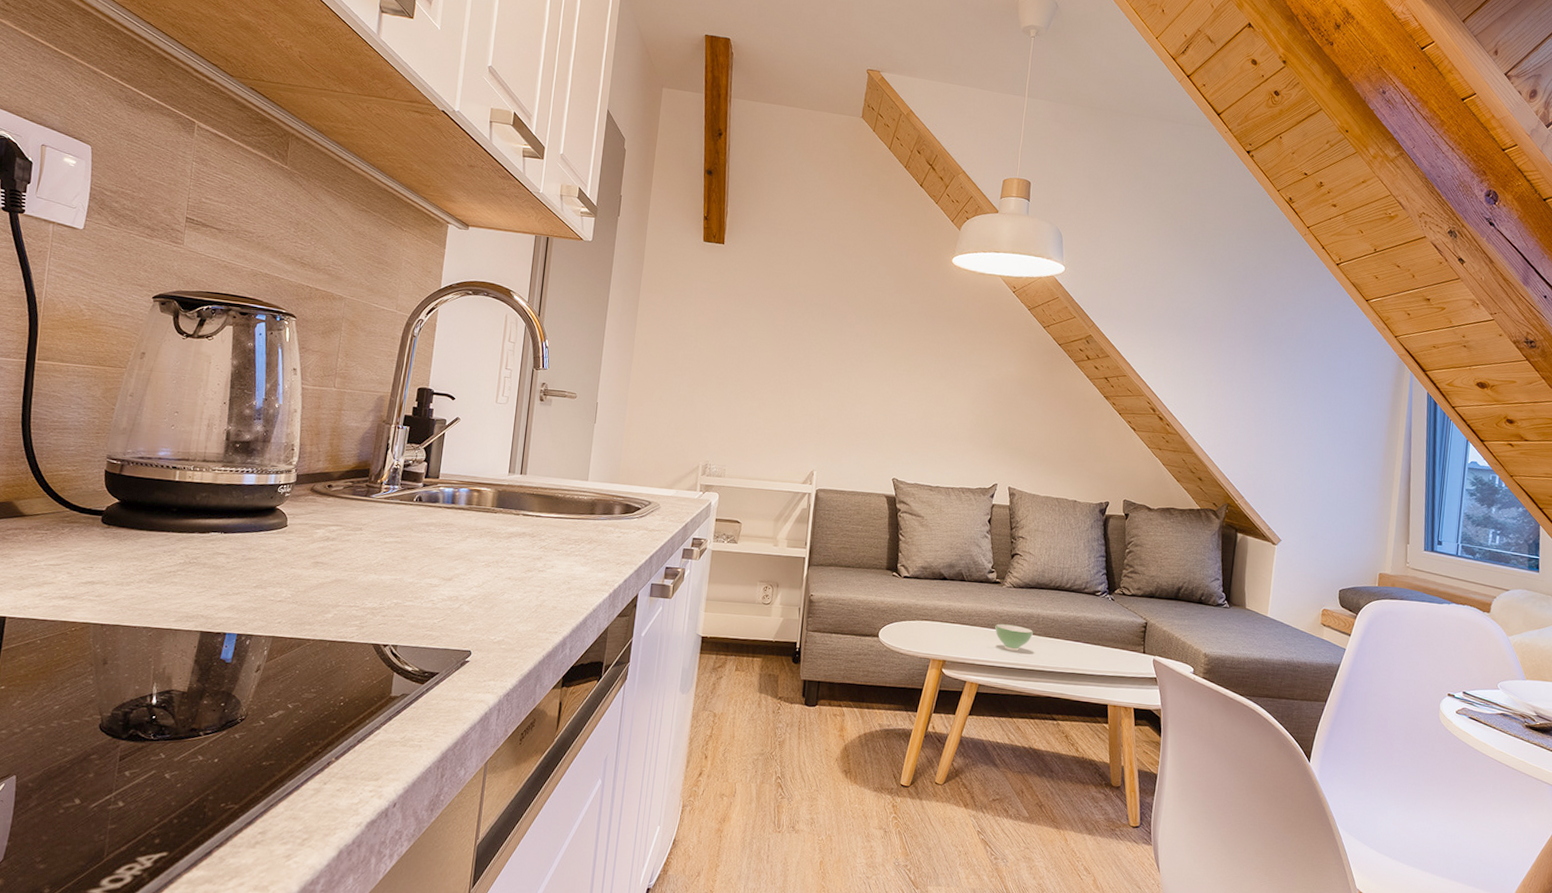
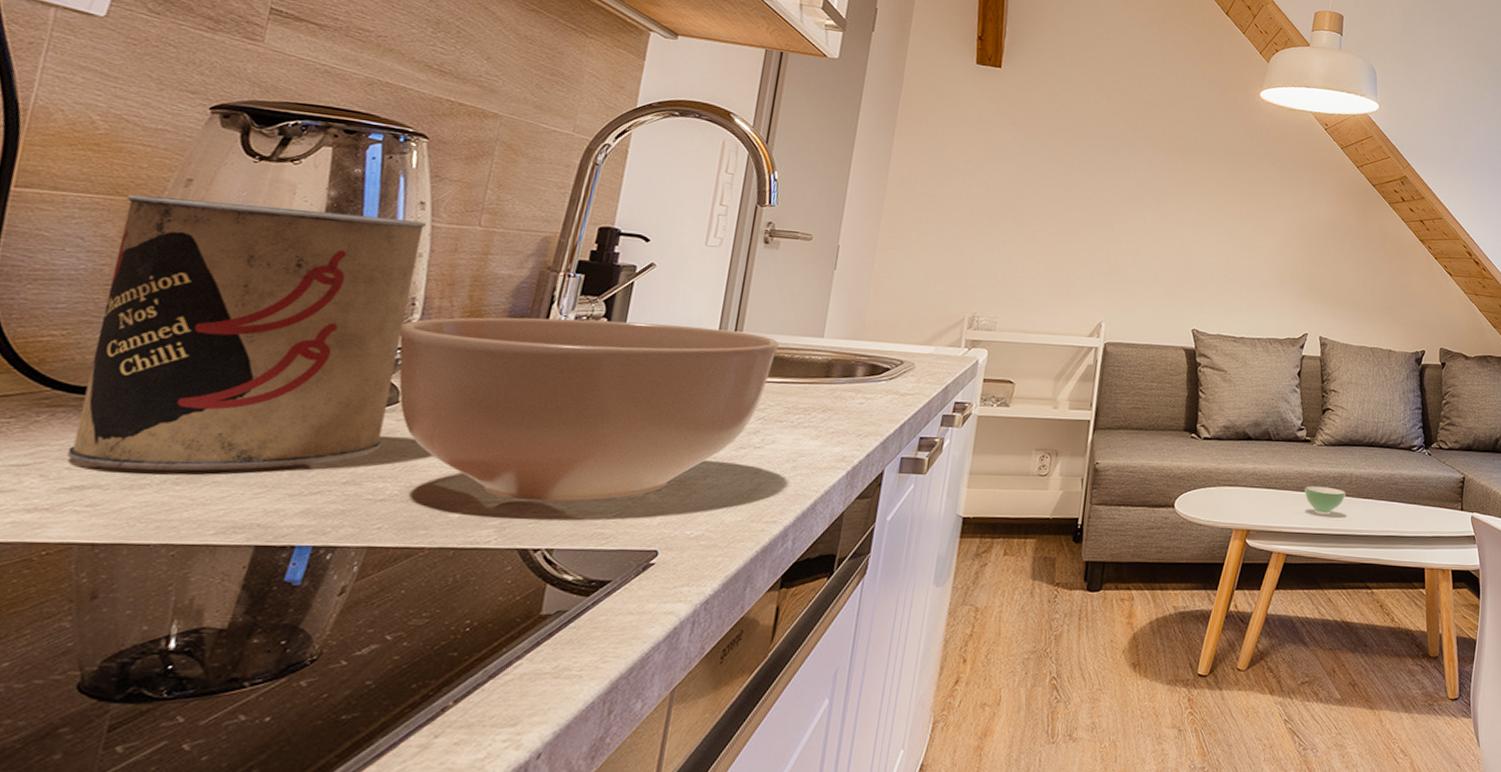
tin can: none [82,365,298,574] -> present [67,194,427,471]
bowl: none [285,460,554,608] -> present [399,317,779,502]

